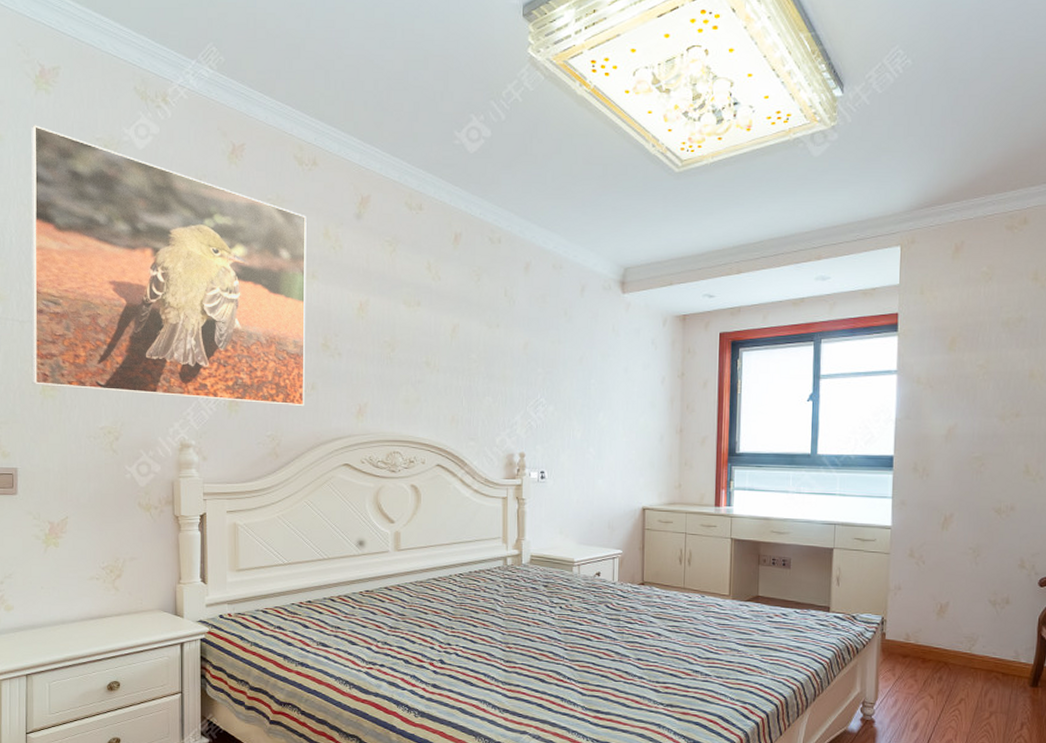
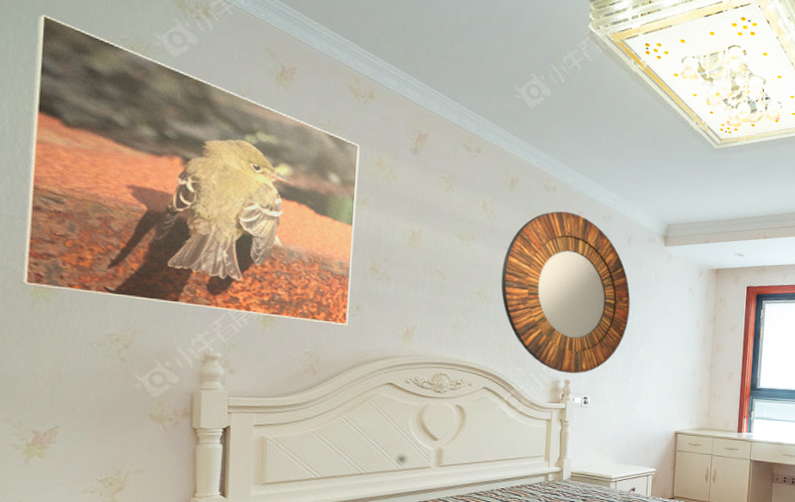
home mirror: none [449,265,586,446] -> present [501,211,631,374]

